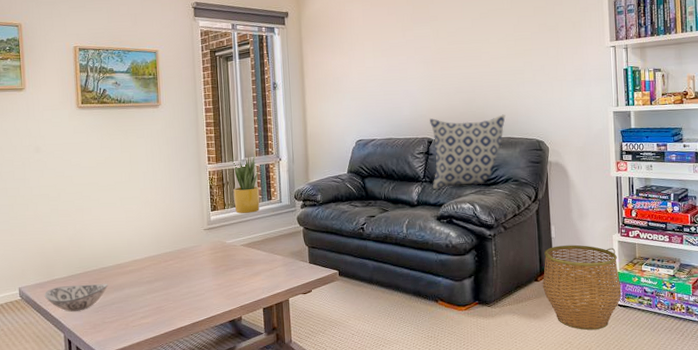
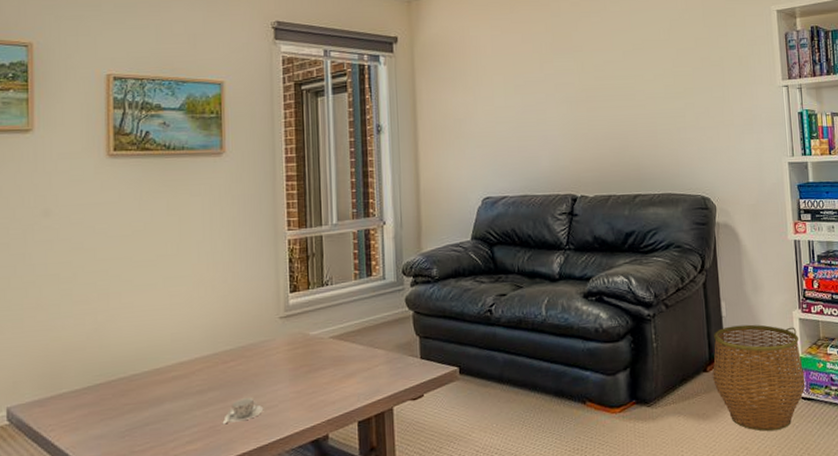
decorative bowl: present [44,283,108,312] -> none [44,396,141,439]
teacup: none [165,287,195,306] -> present [222,398,264,425]
planter: present [230,154,260,214] -> none [318,216,357,296]
pillow: present [430,114,506,190] -> none [574,165,665,260]

